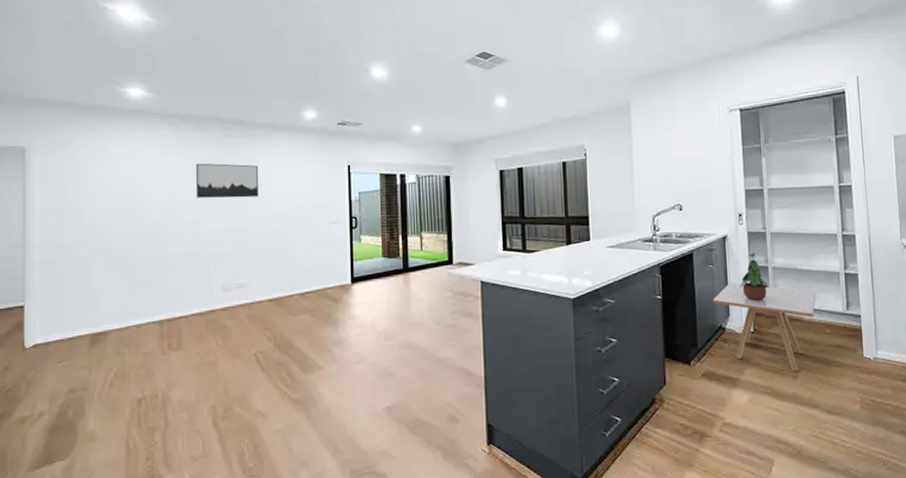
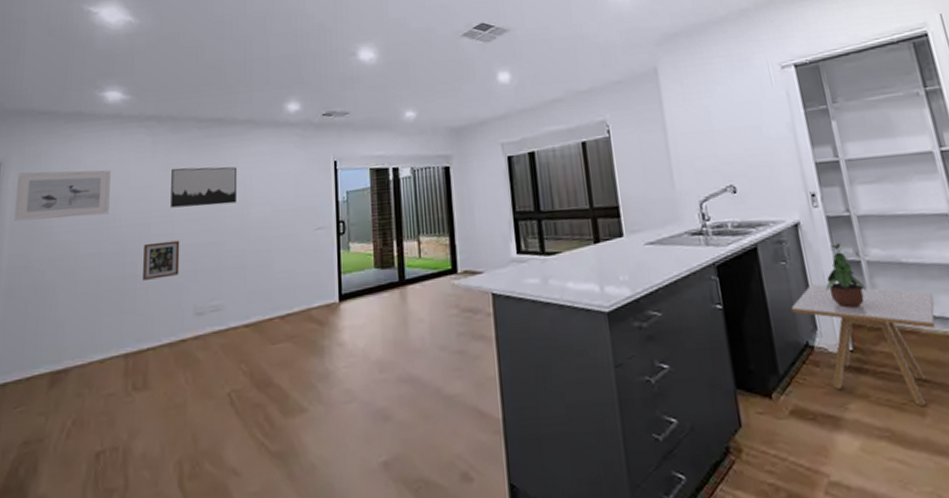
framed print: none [44,158,137,203] -> present [14,170,111,222]
picture frame: none [173,226,207,260] -> present [143,240,180,280]

